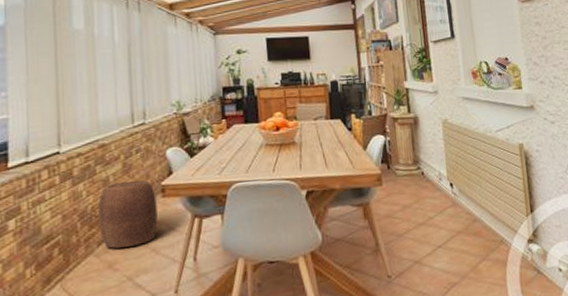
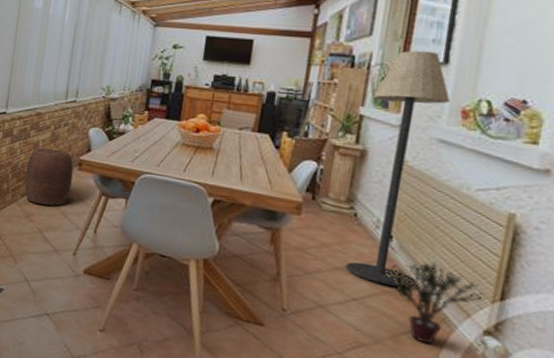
floor lamp: none [411,29,477,227] -> present [346,50,450,287]
potted plant: none [455,196,522,266] -> present [385,262,485,344]

